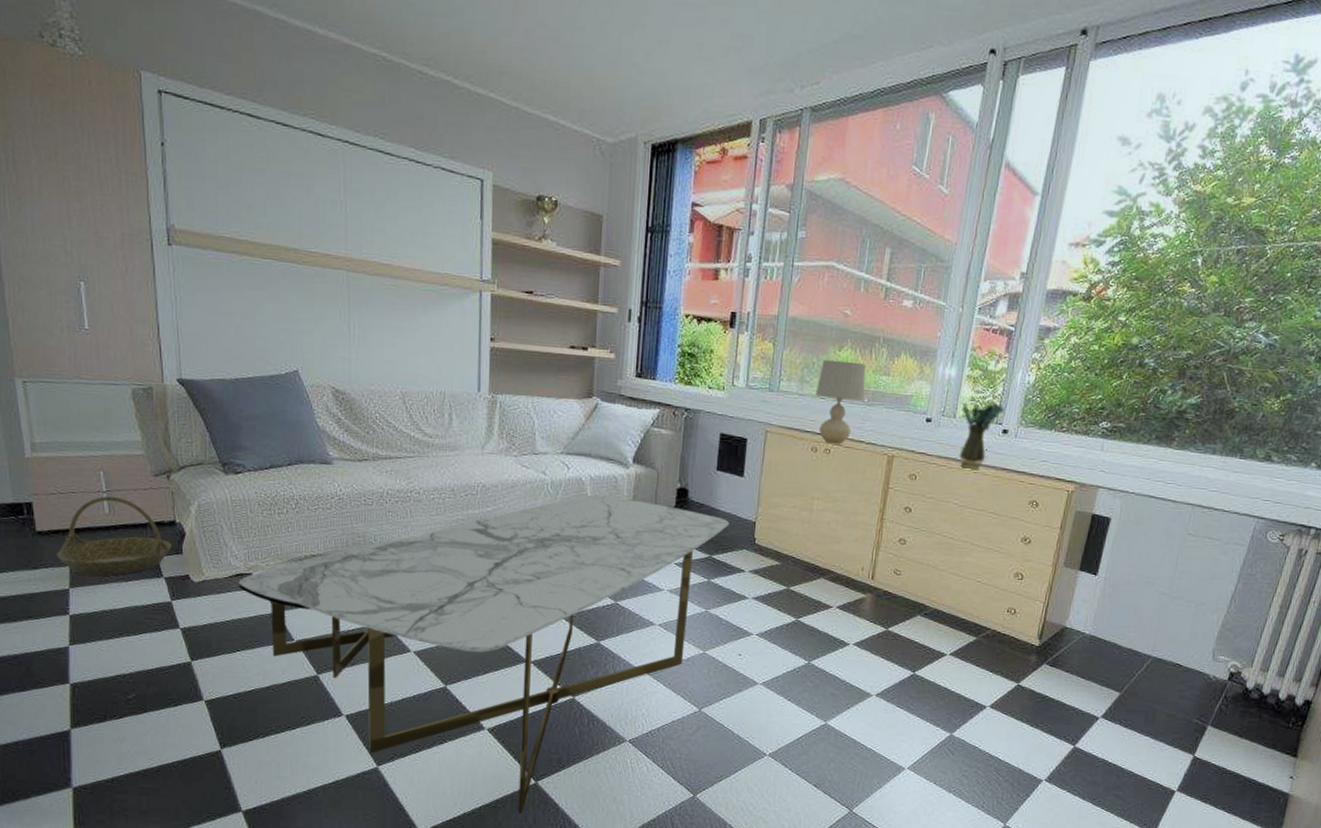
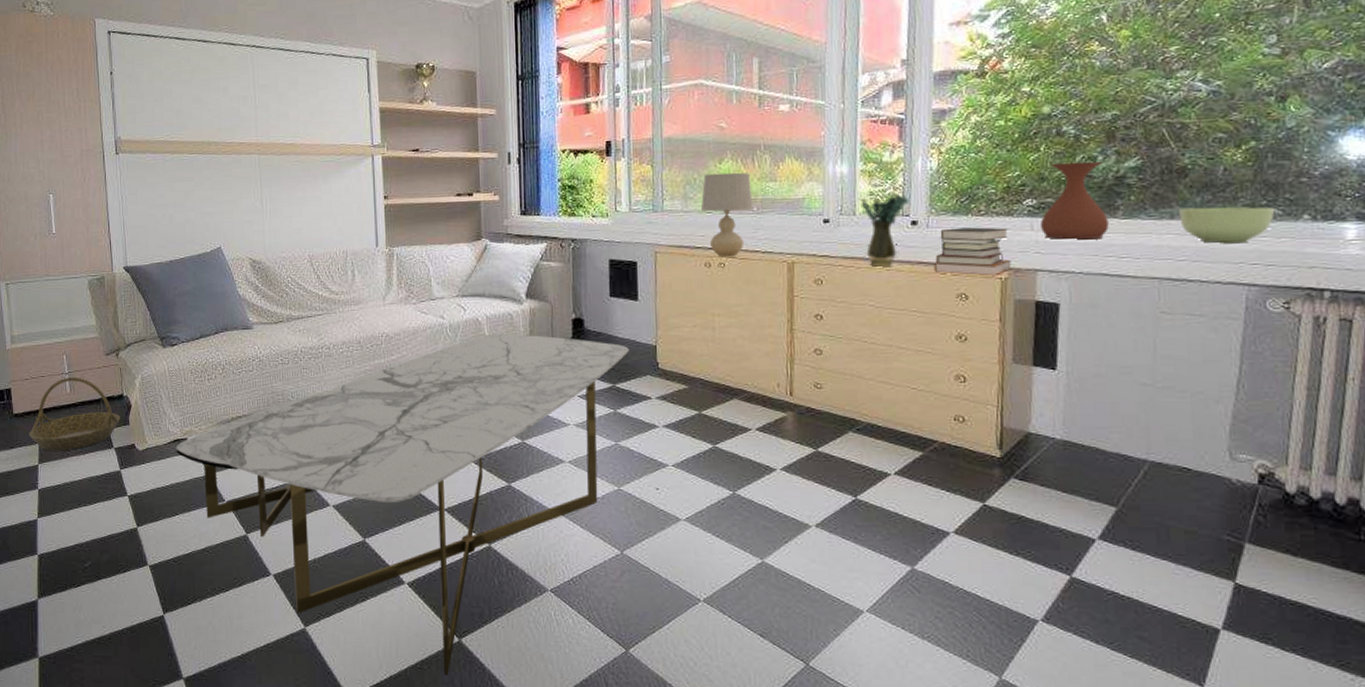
books: none [1014,440,1083,489] -> present [933,227,1012,277]
vase: none [1109,391,1171,465] -> present [1041,161,1109,240]
bowl: none [1219,445,1293,482] -> present [1179,207,1276,243]

